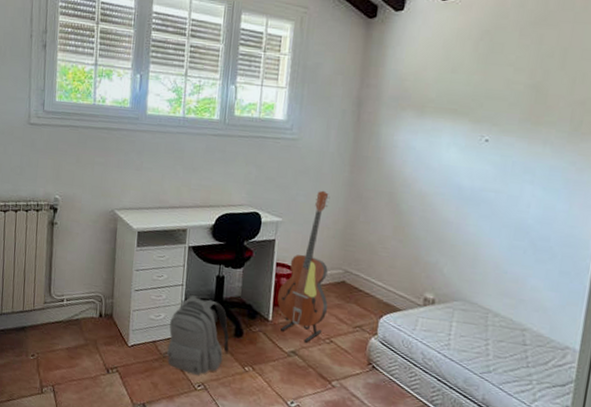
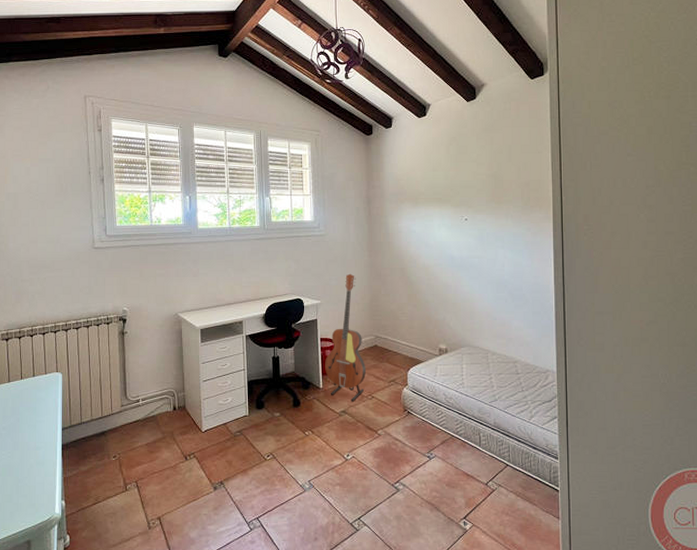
backpack: present [165,295,230,375] -> none [236,377,290,447]

